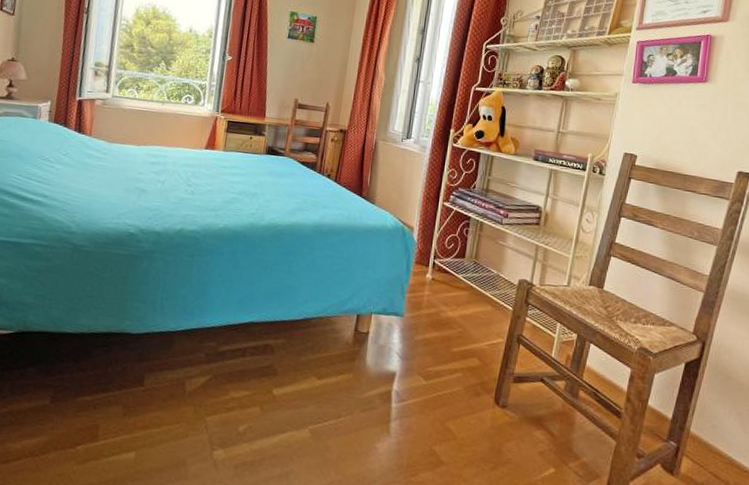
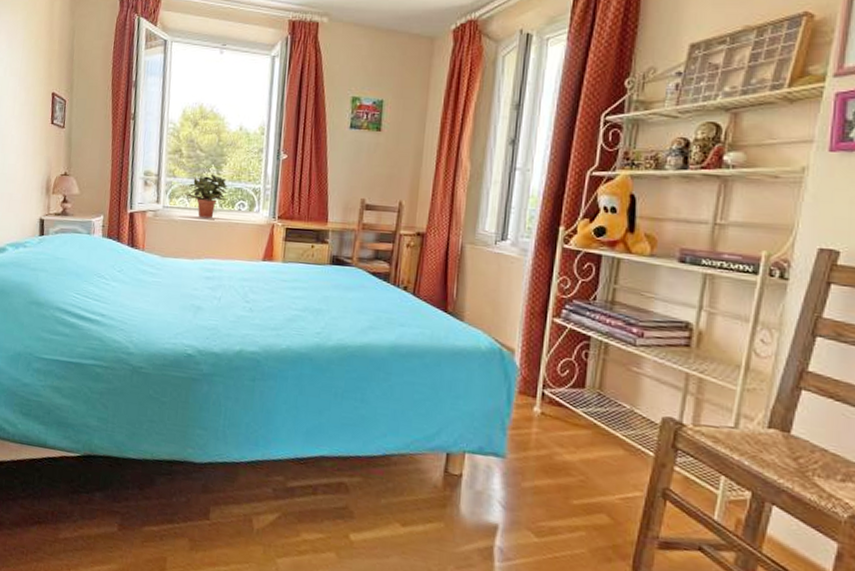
potted plant: none [134,69,177,110] -> present [184,174,228,219]

